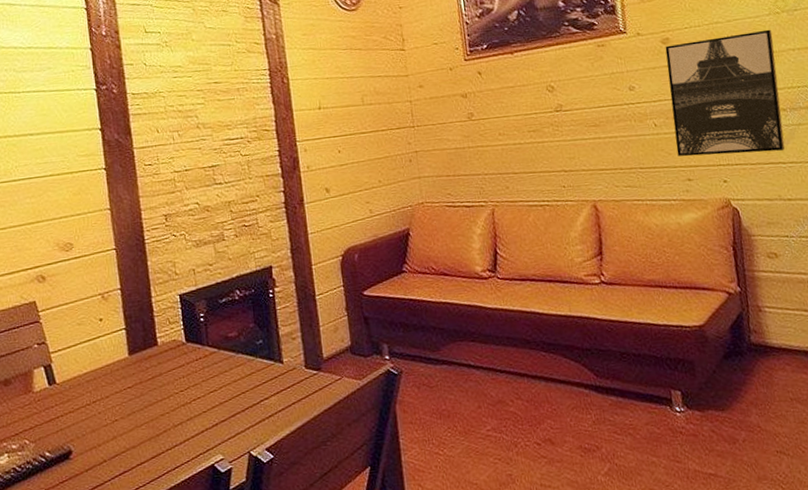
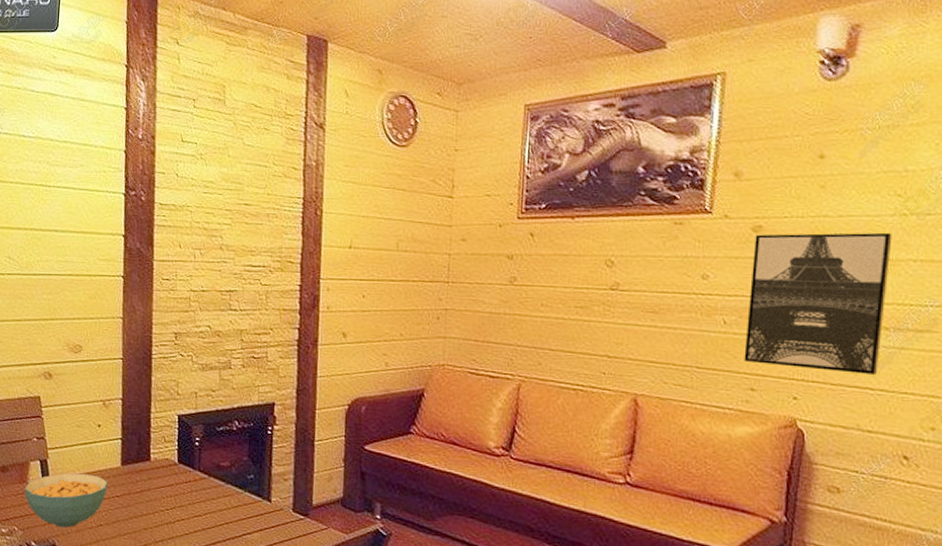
cereal bowl: none [31,370,118,432] -> present [24,473,108,528]

